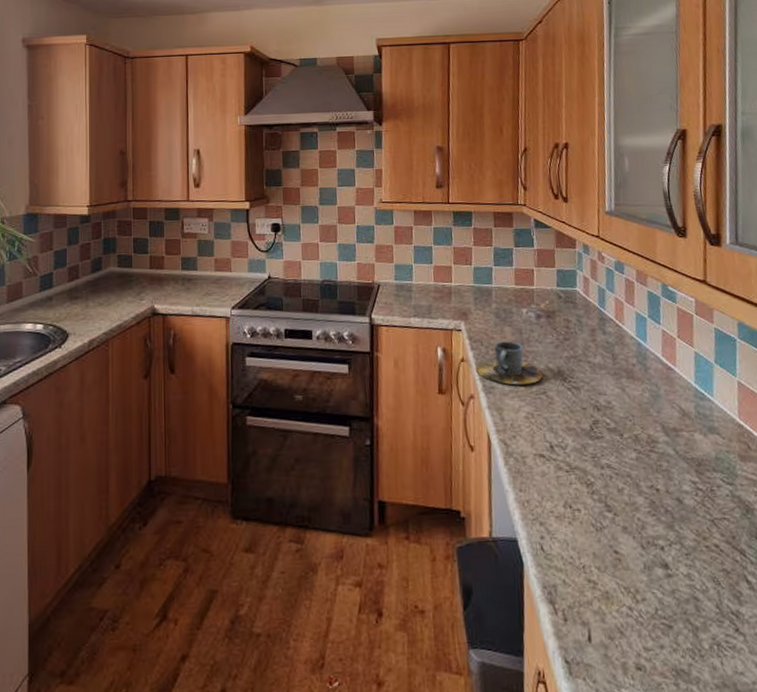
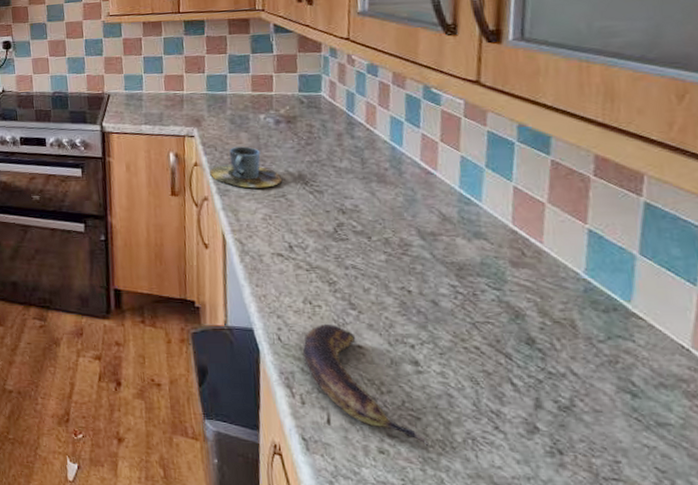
banana: none [564,529,681,659] -> present [303,325,430,448]

